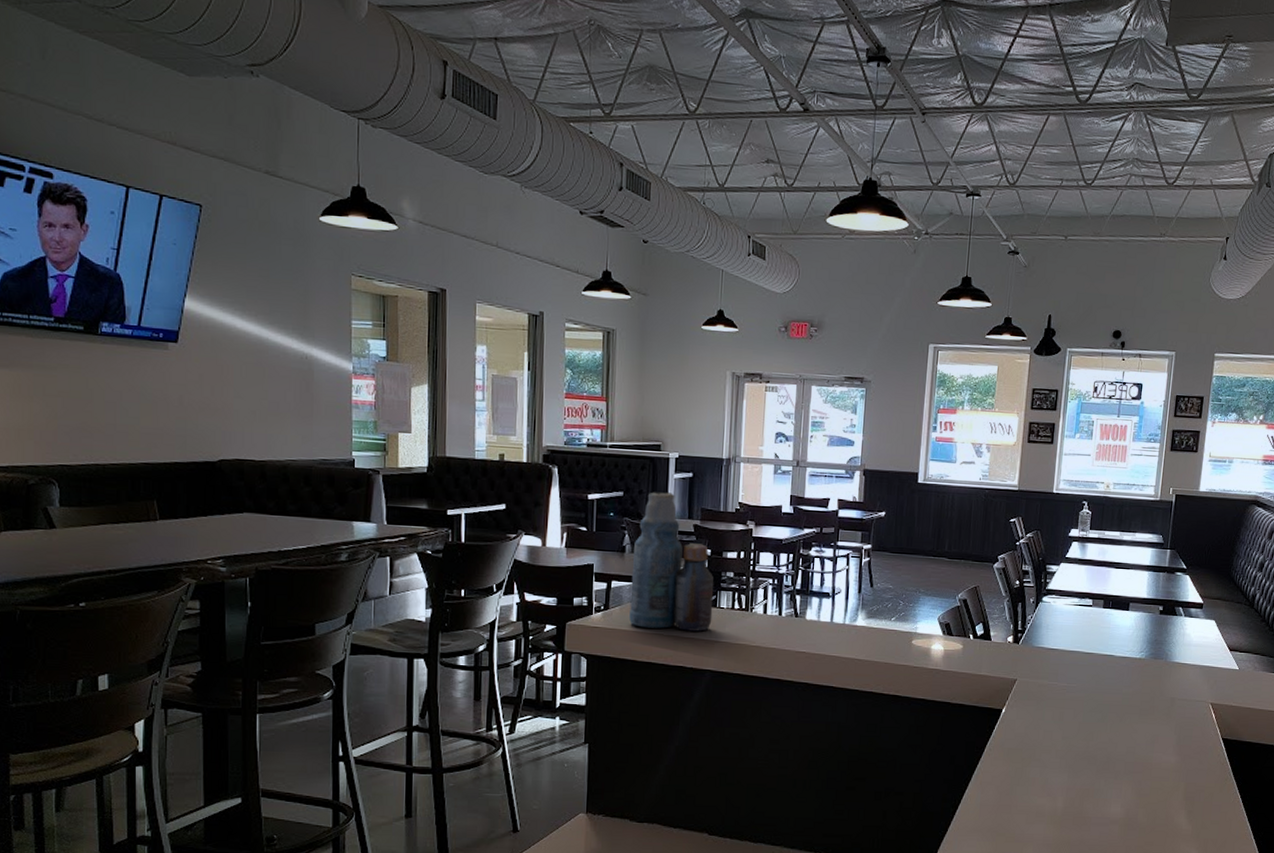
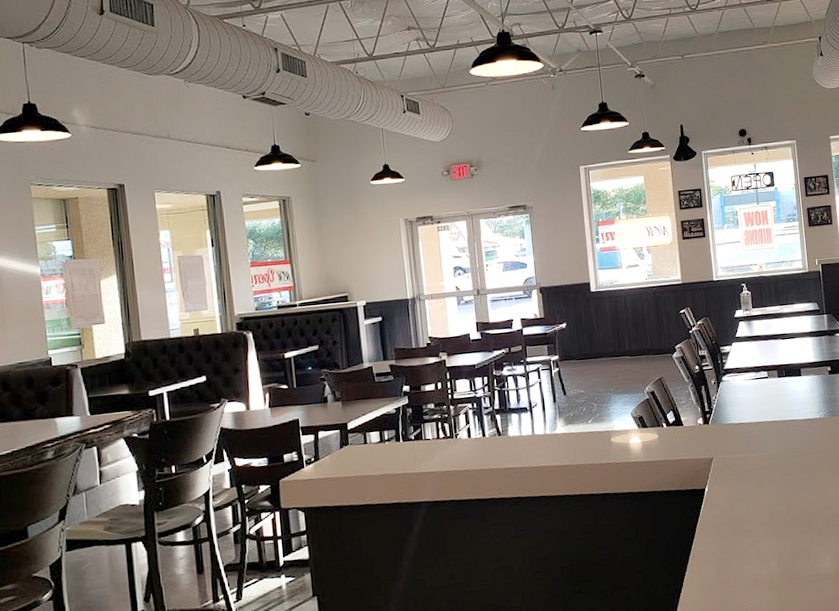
bottle: present [629,492,714,632] -> none [335,339,420,472]

